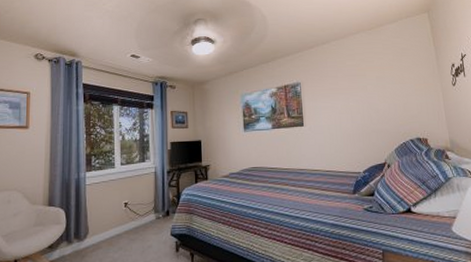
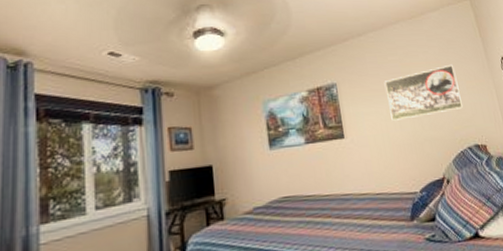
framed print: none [341,69,410,114] -> present [384,64,463,121]

